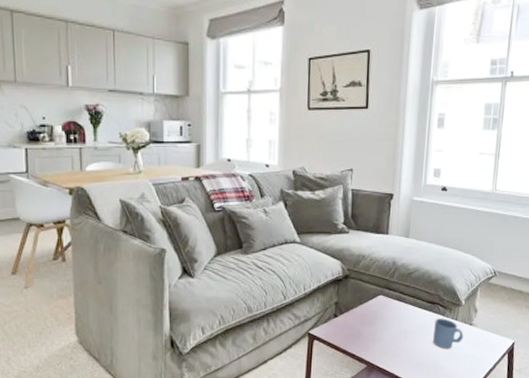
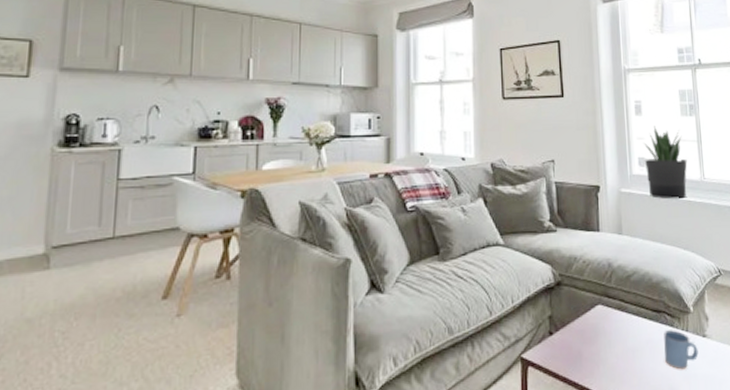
planter: none [439,139,482,209] -> present [643,126,688,200]

